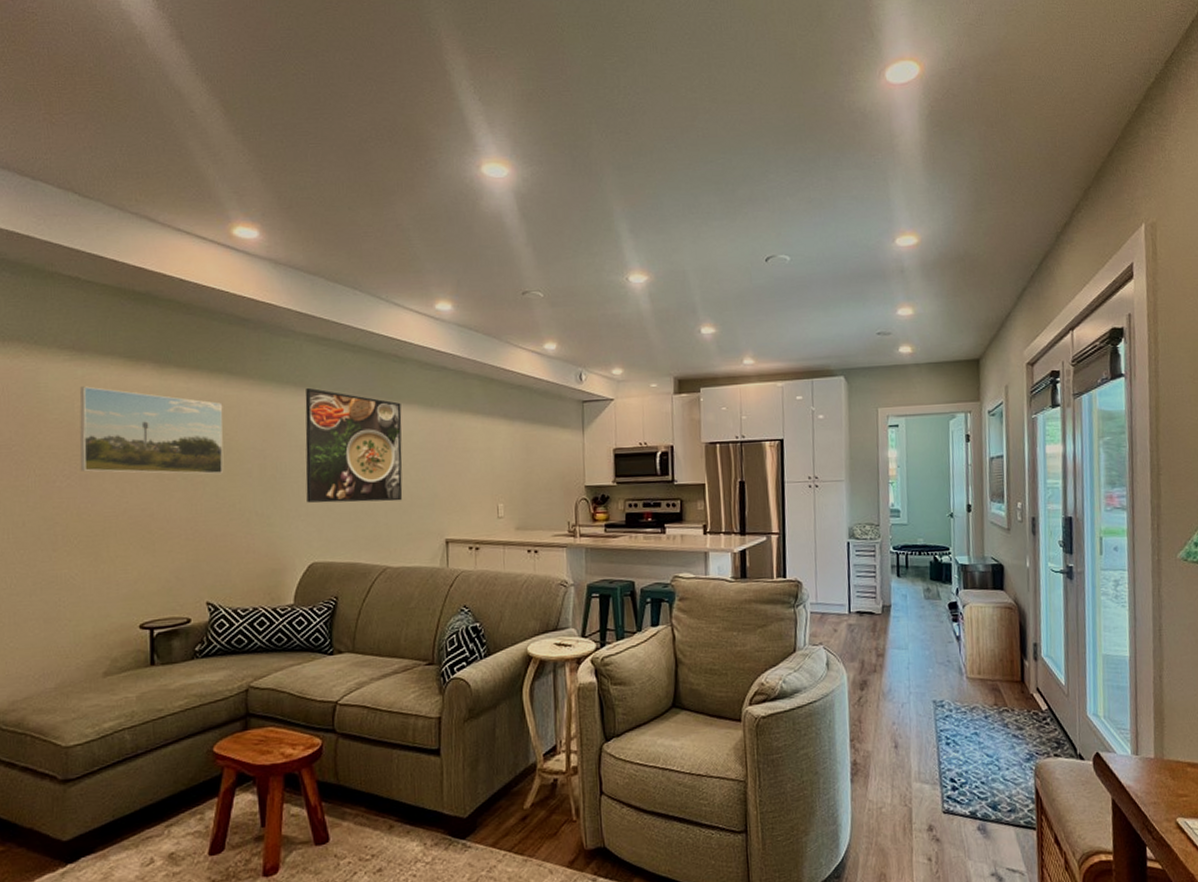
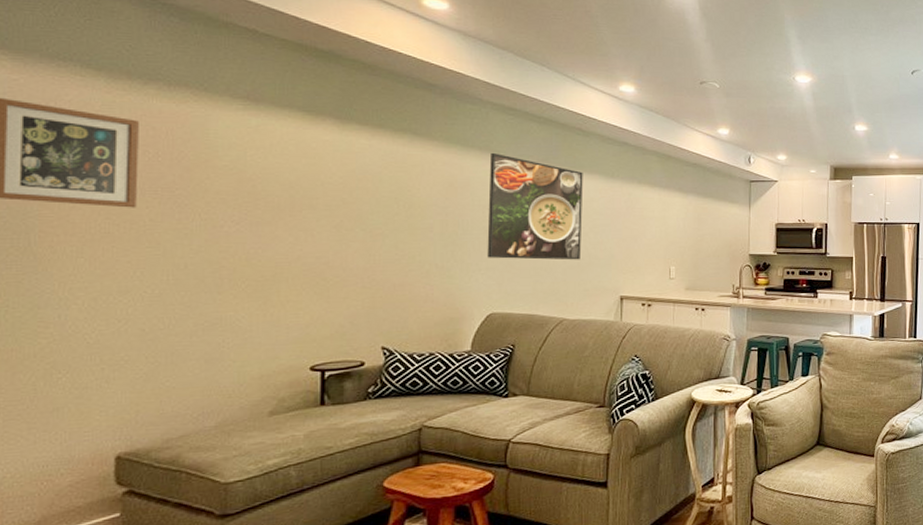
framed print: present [79,386,224,475] -> none [251,136,406,228]

